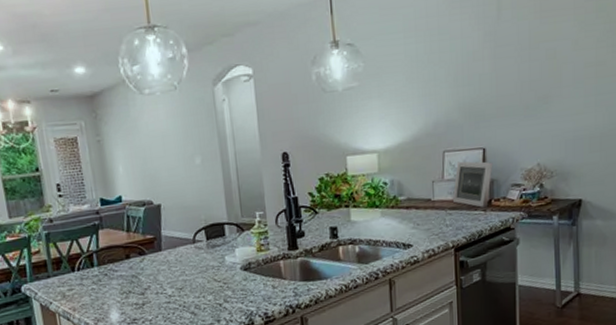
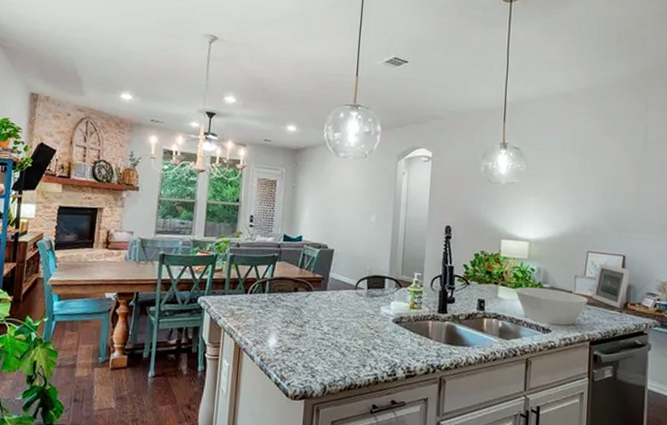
bowl: none [368,200,449,239] -> present [514,287,589,326]

